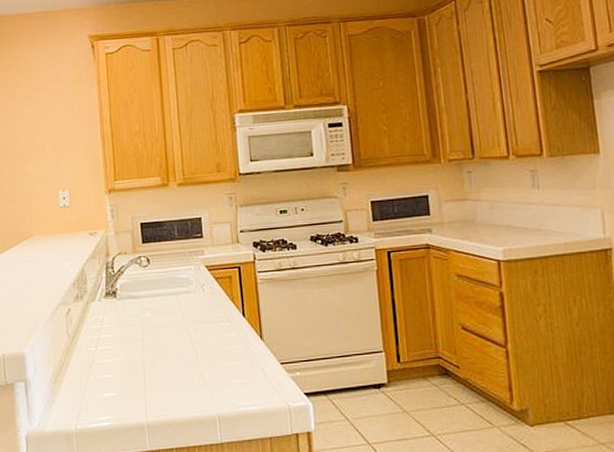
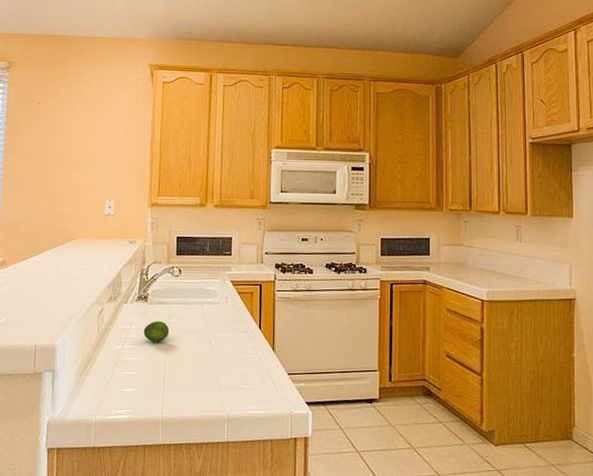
fruit: none [116,316,145,341] -> present [143,320,170,343]

